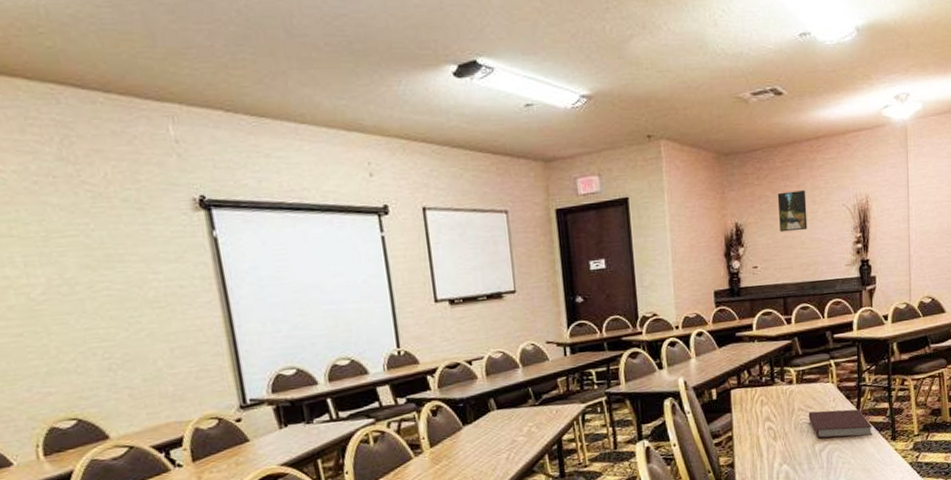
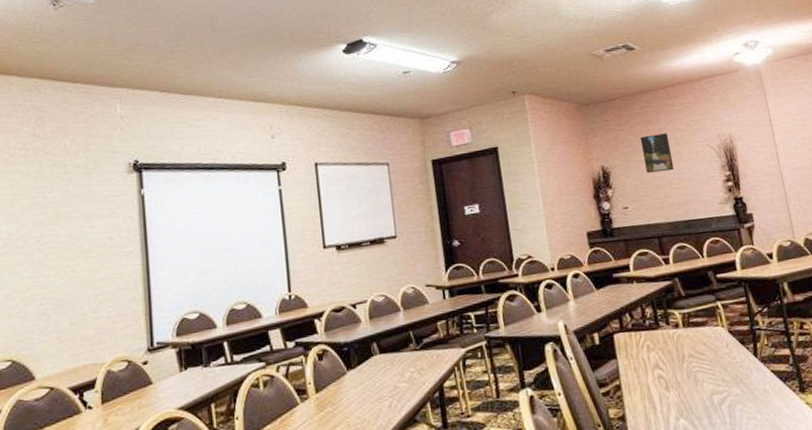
notebook: present [808,409,873,439] -> none [700,356,777,389]

